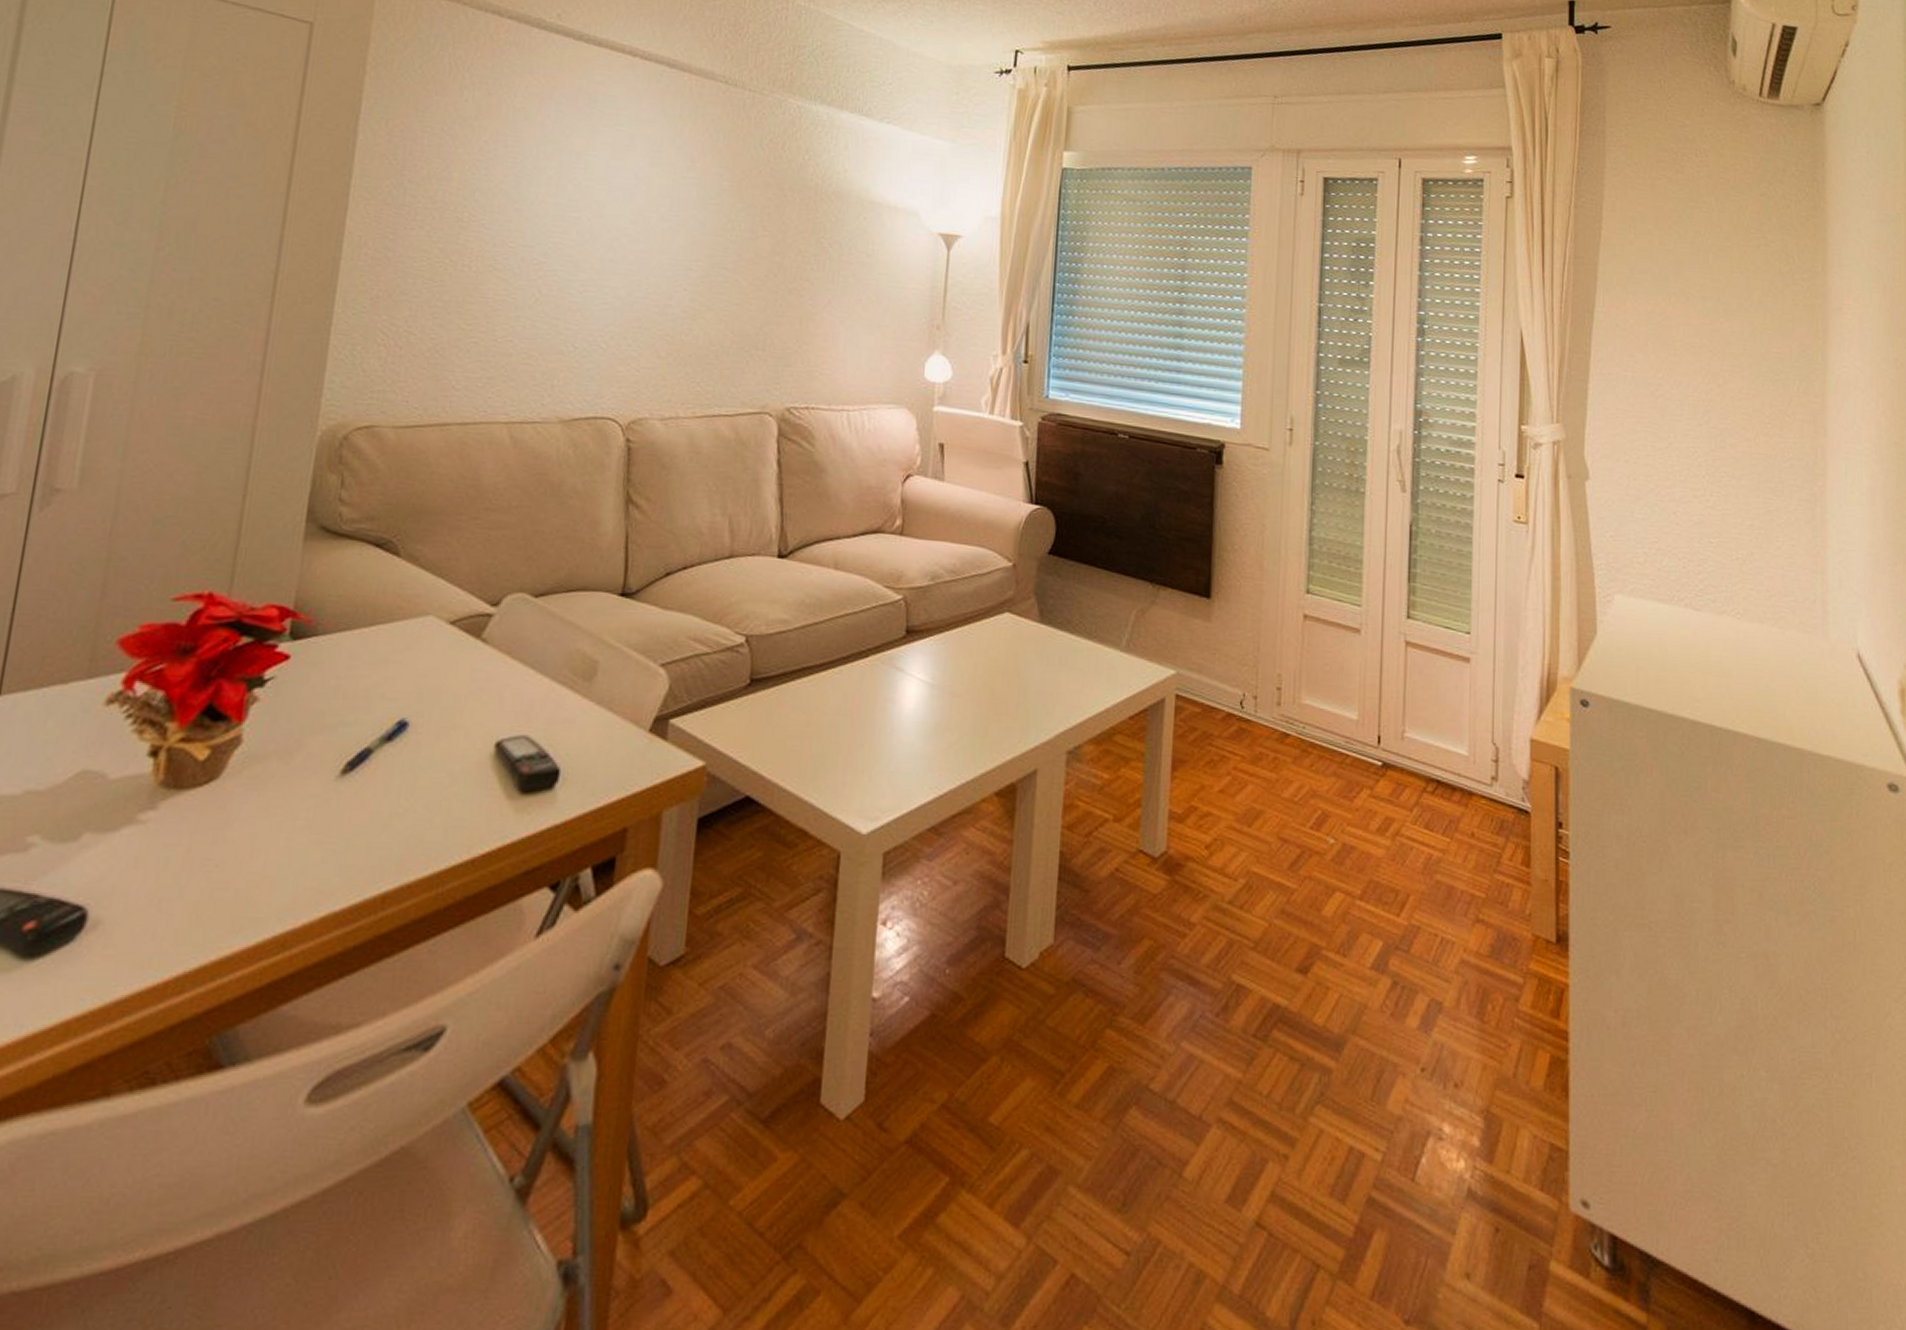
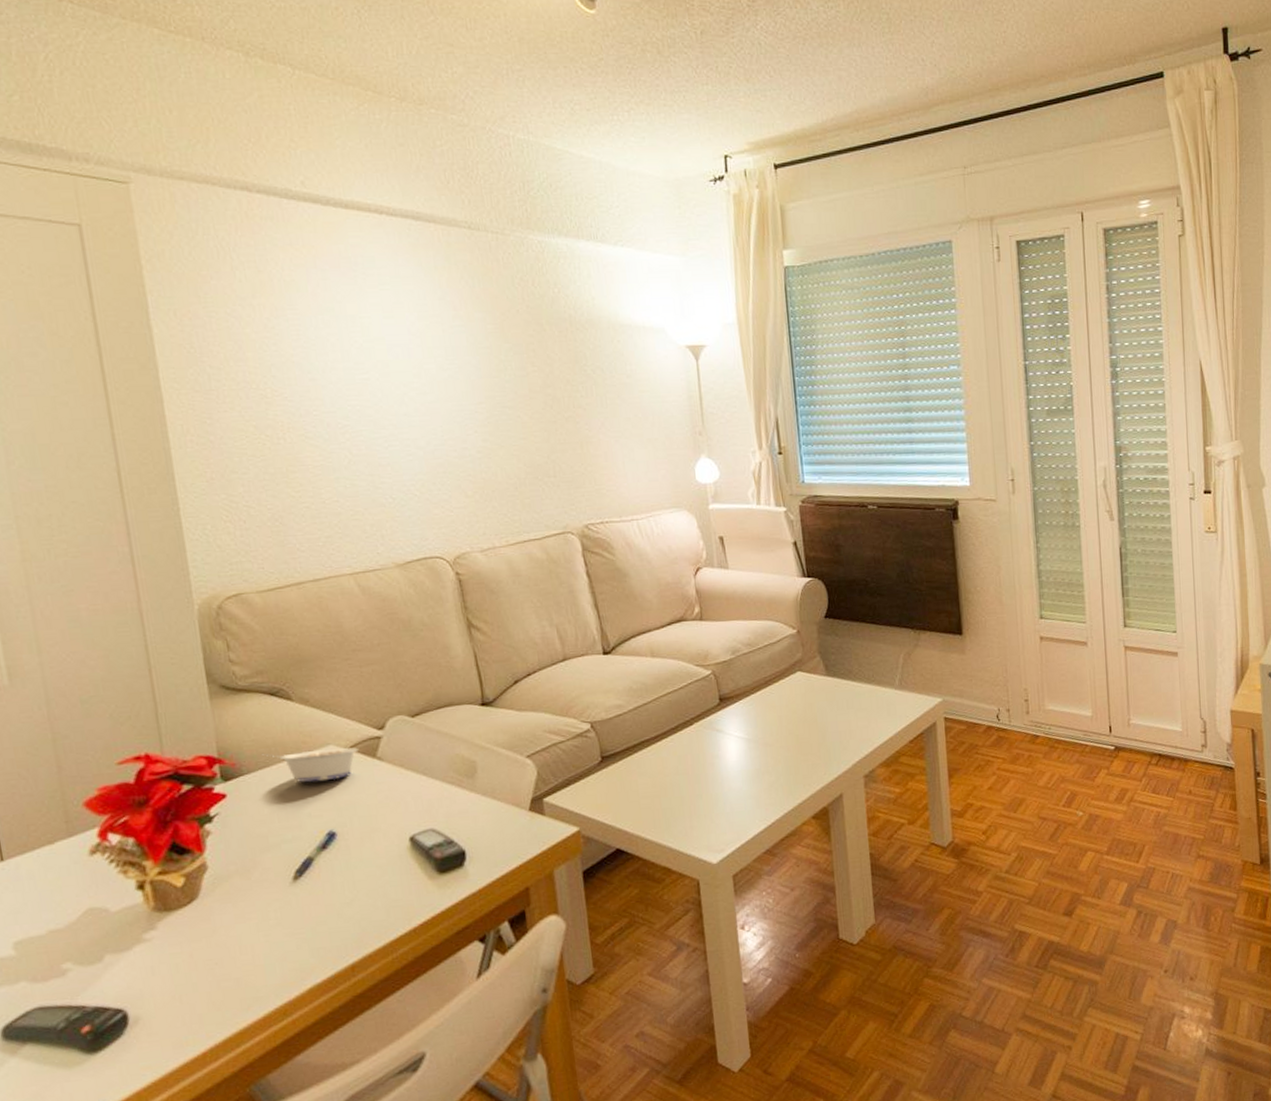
legume: none [344,612,462,659] -> present [261,747,358,783]

